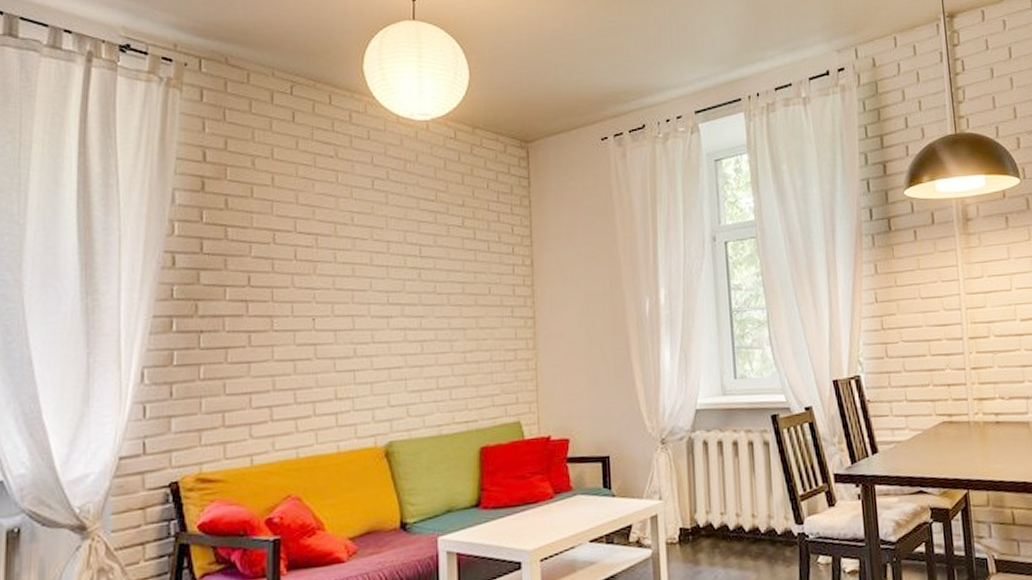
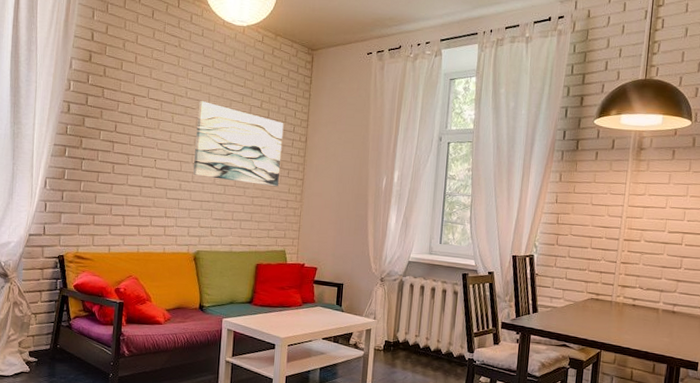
wall art: none [371,227,500,334] -> present [193,101,284,187]

